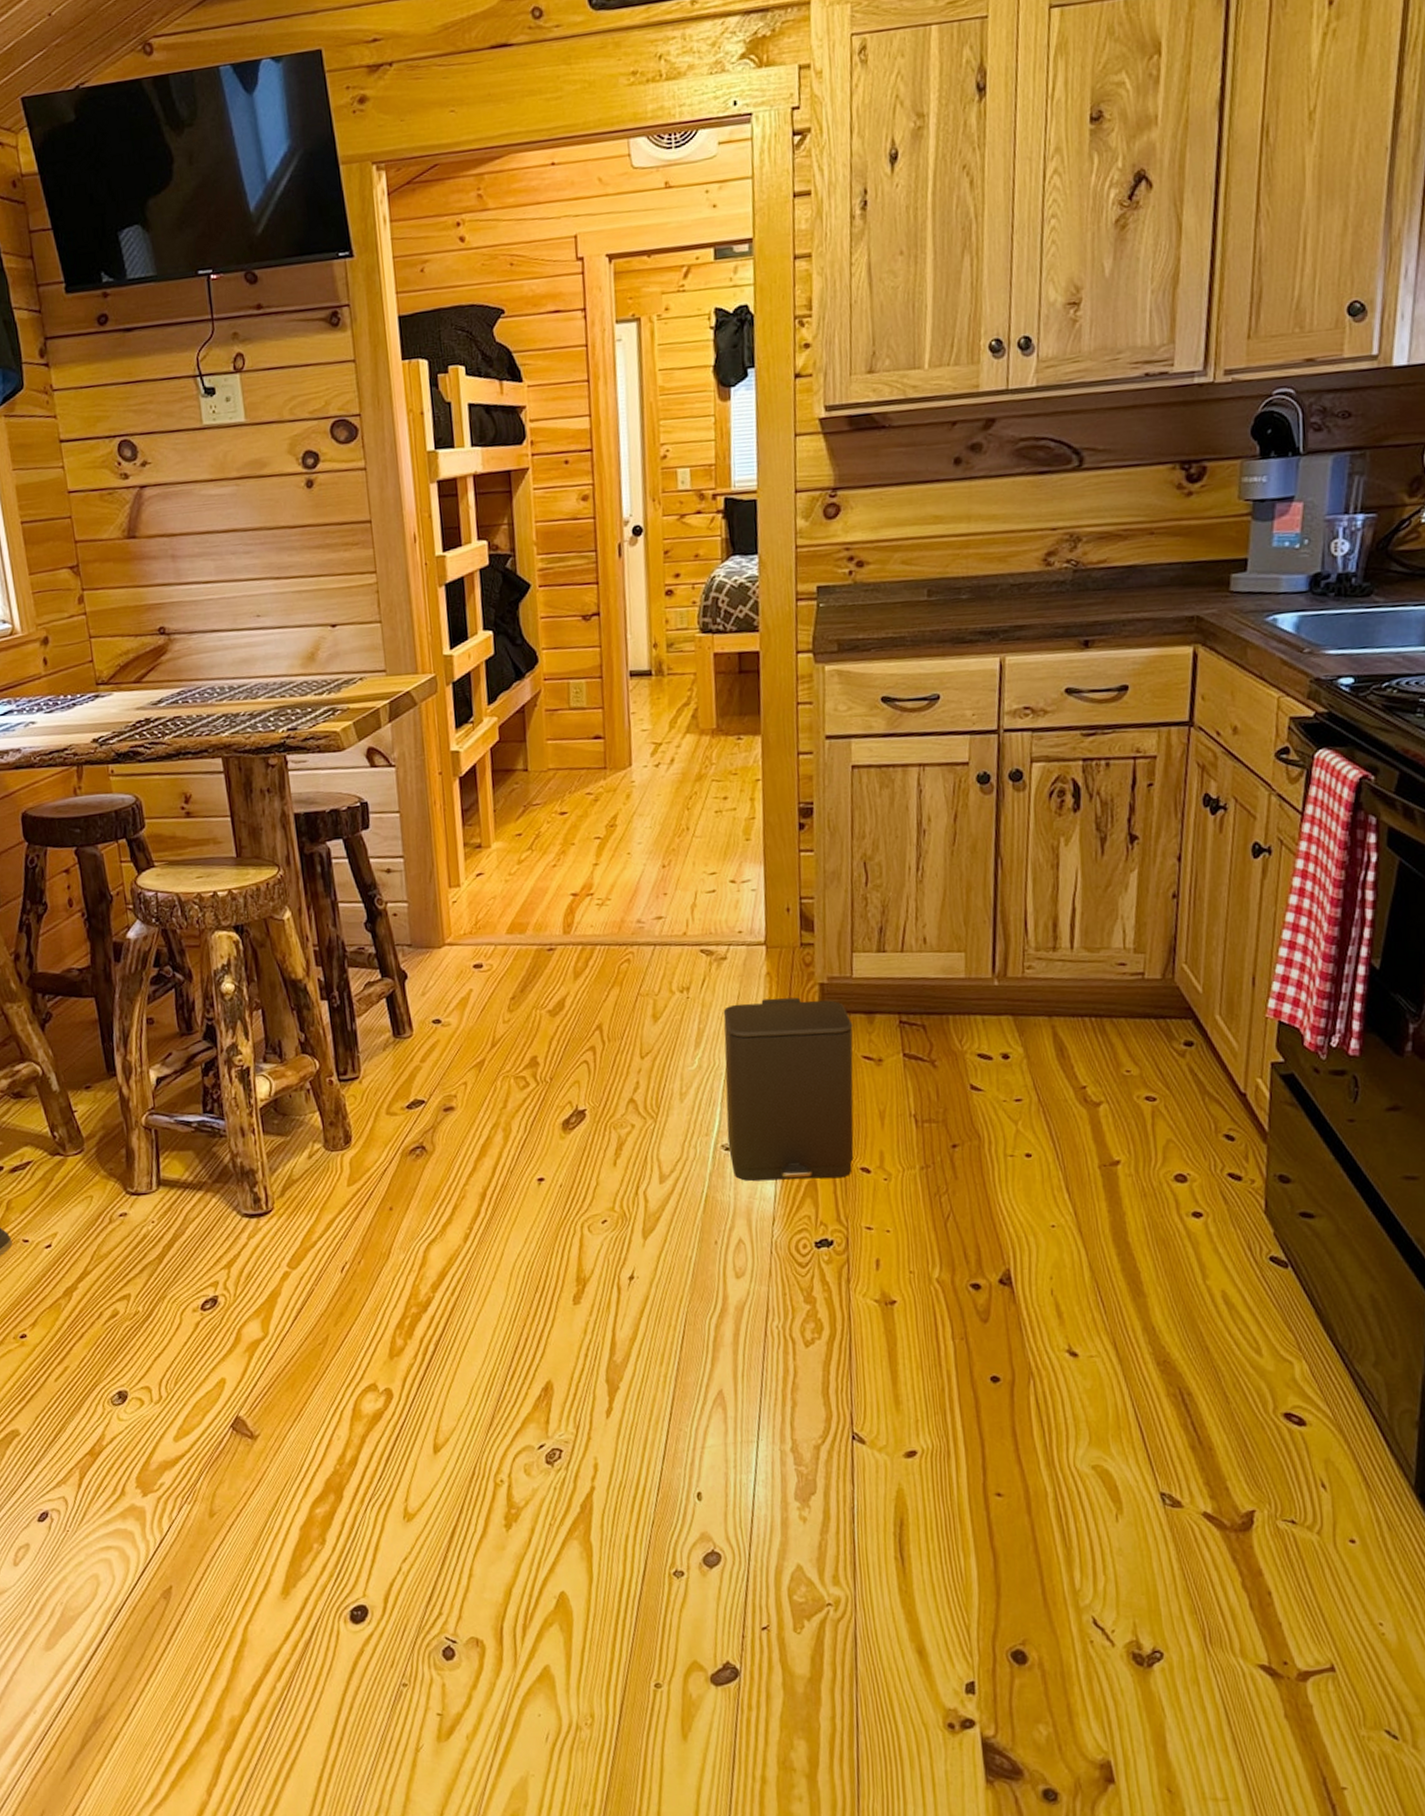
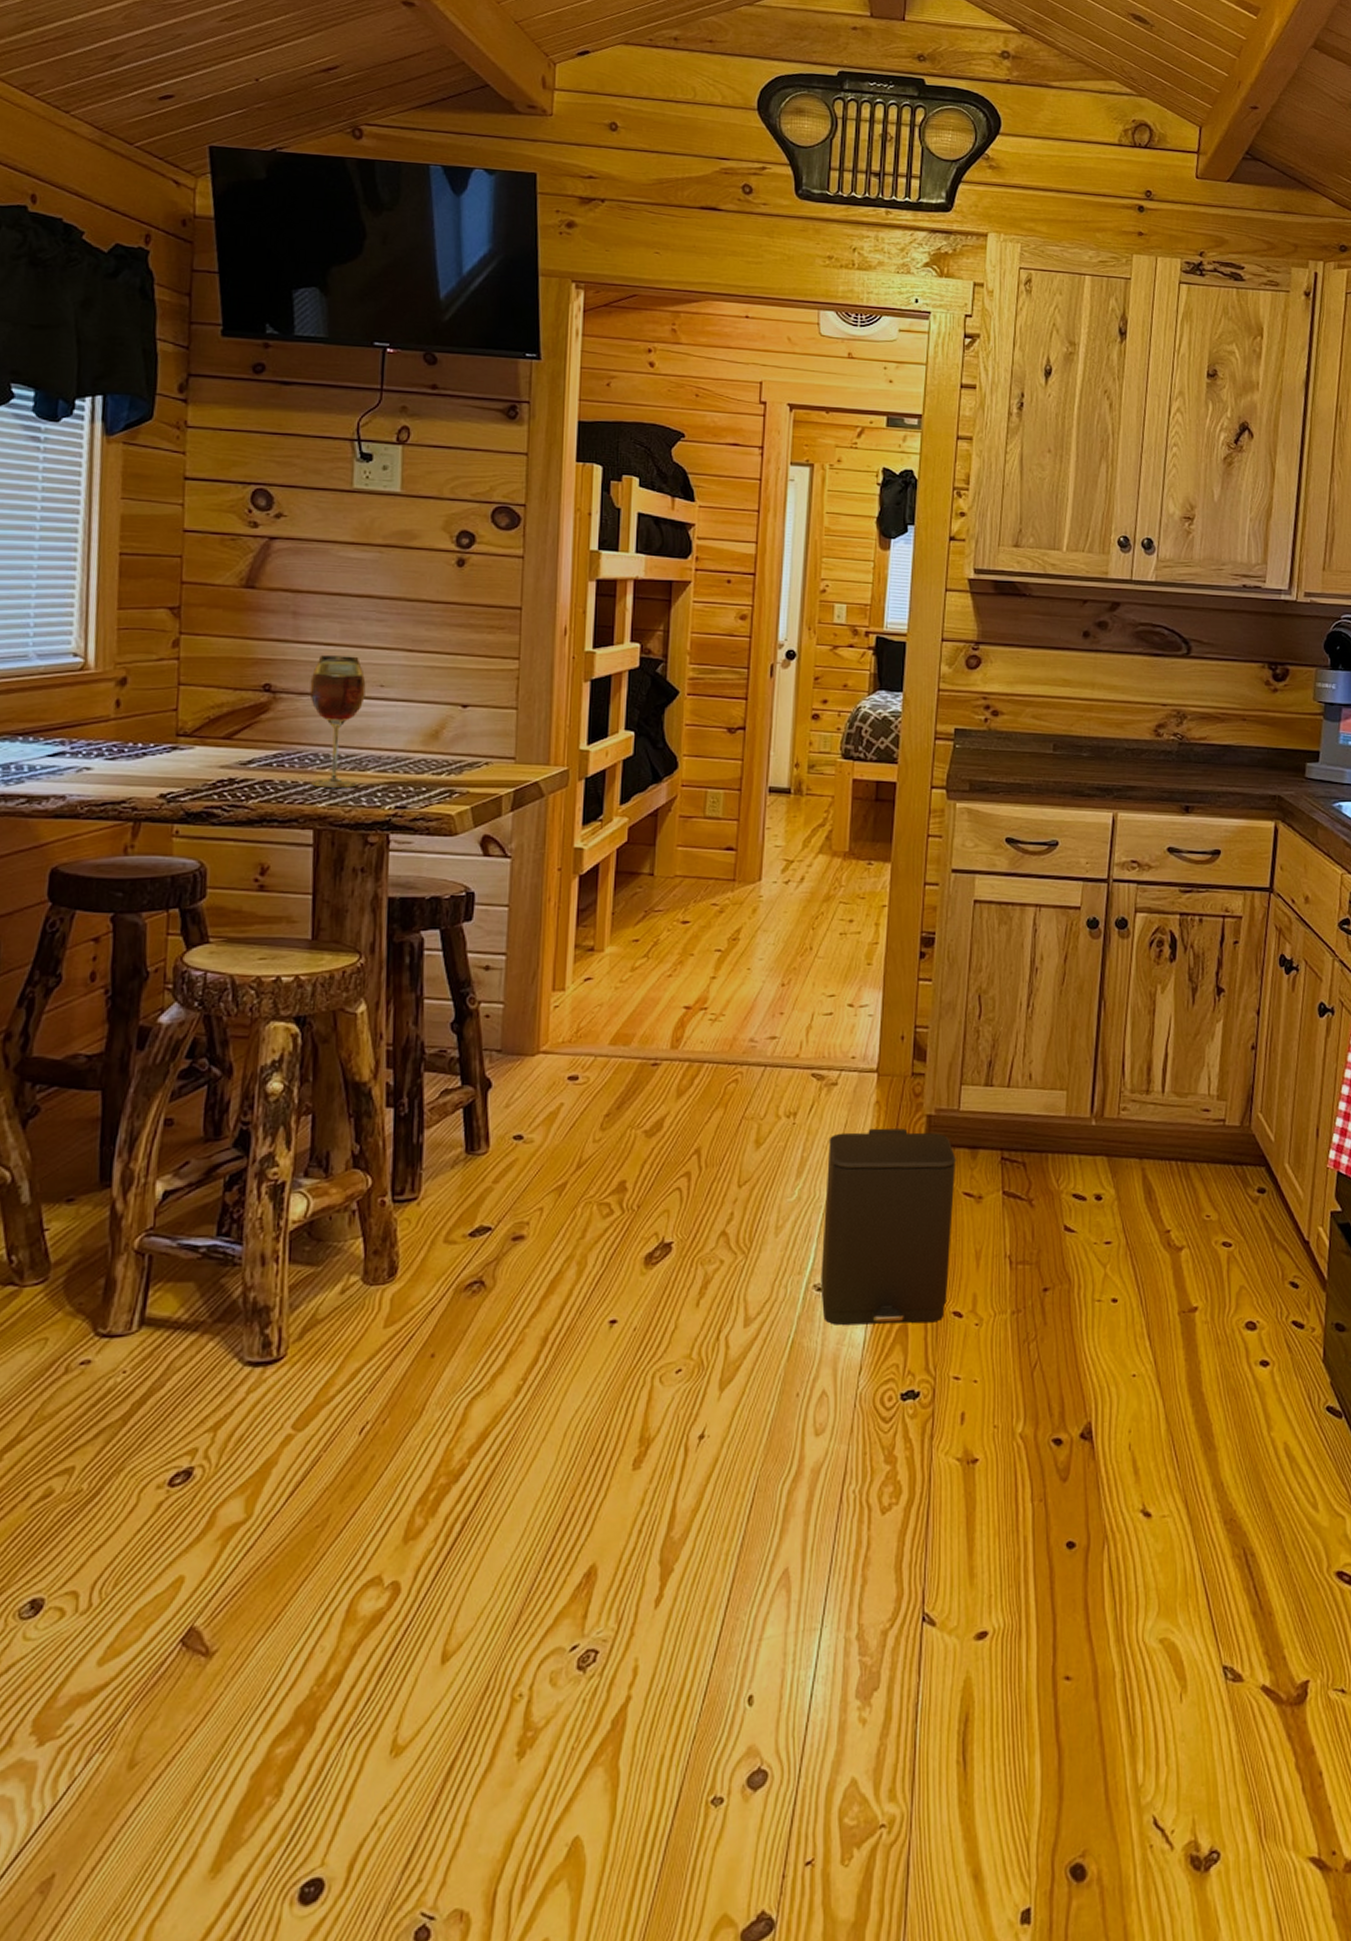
wineglass: none [196,590,252,719] -> present [309,655,366,788]

